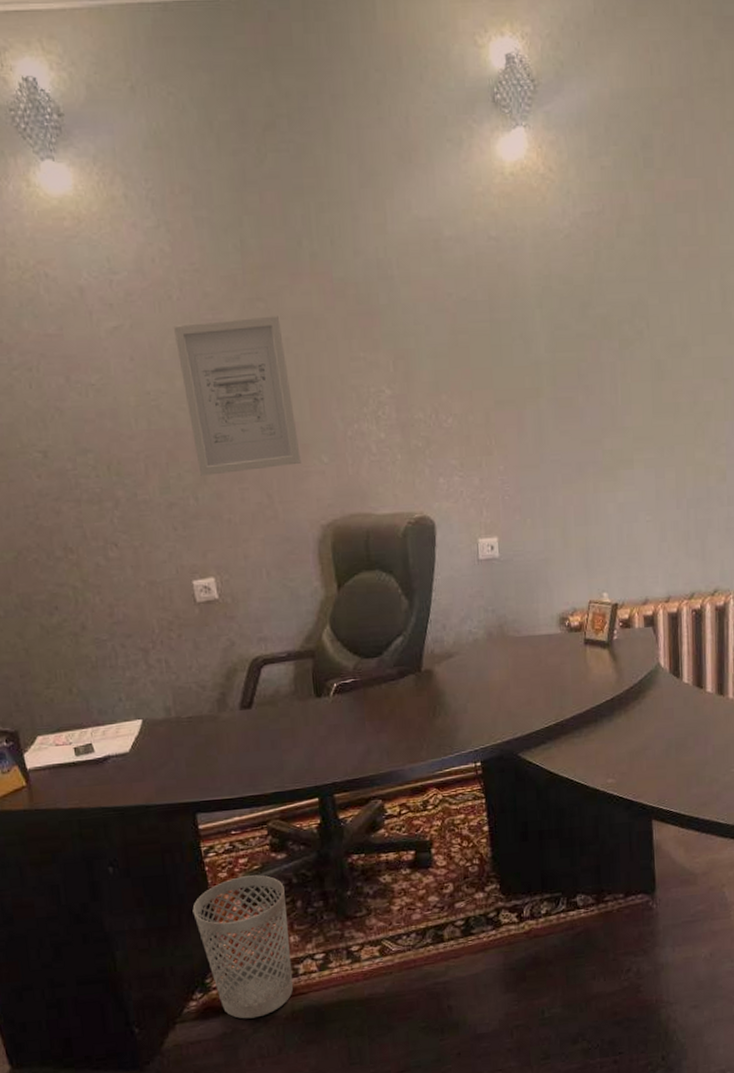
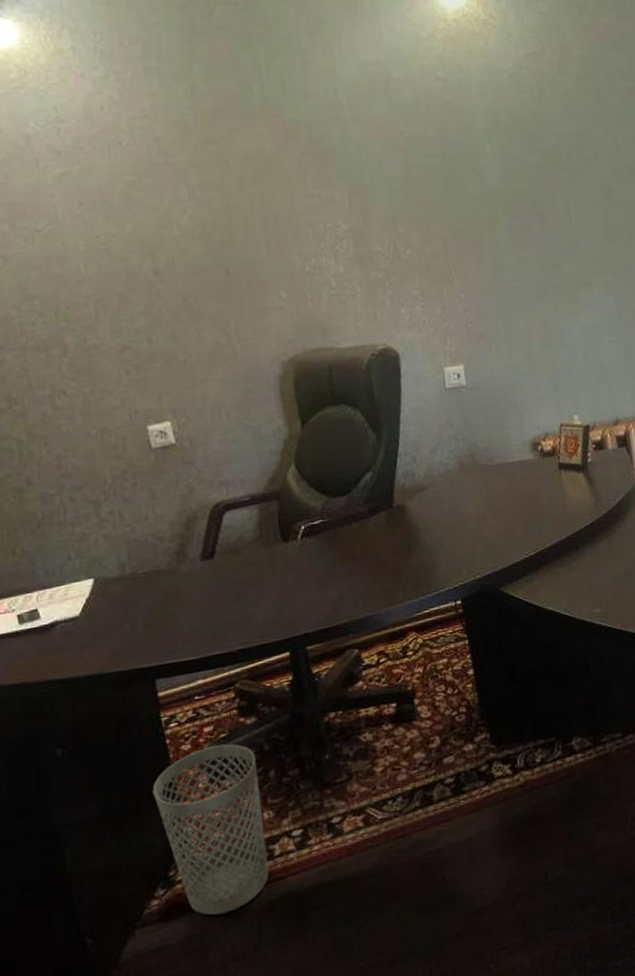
wall art: present [173,315,301,476] -> none [123,157,259,318]

